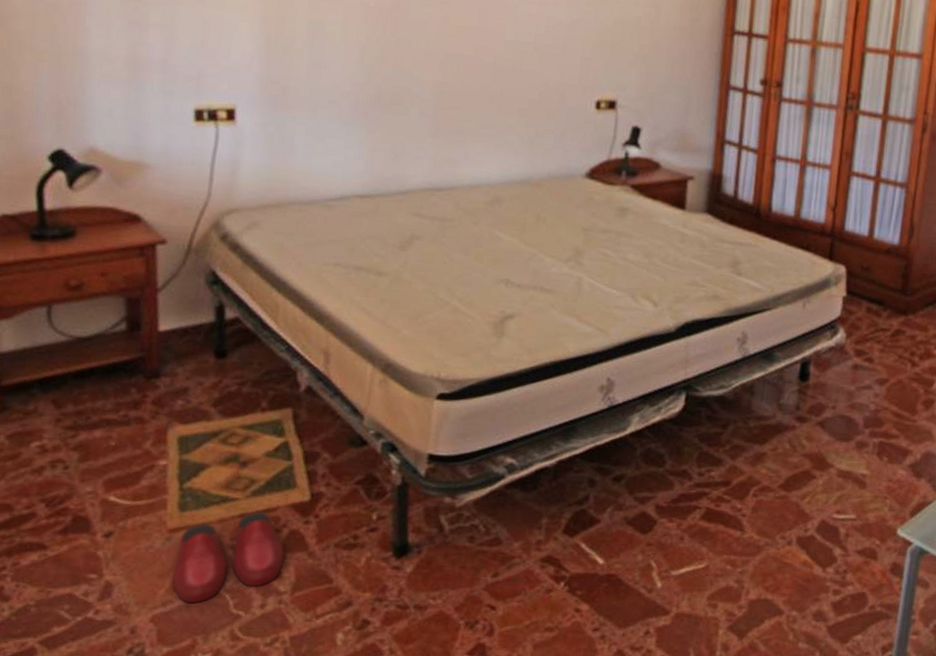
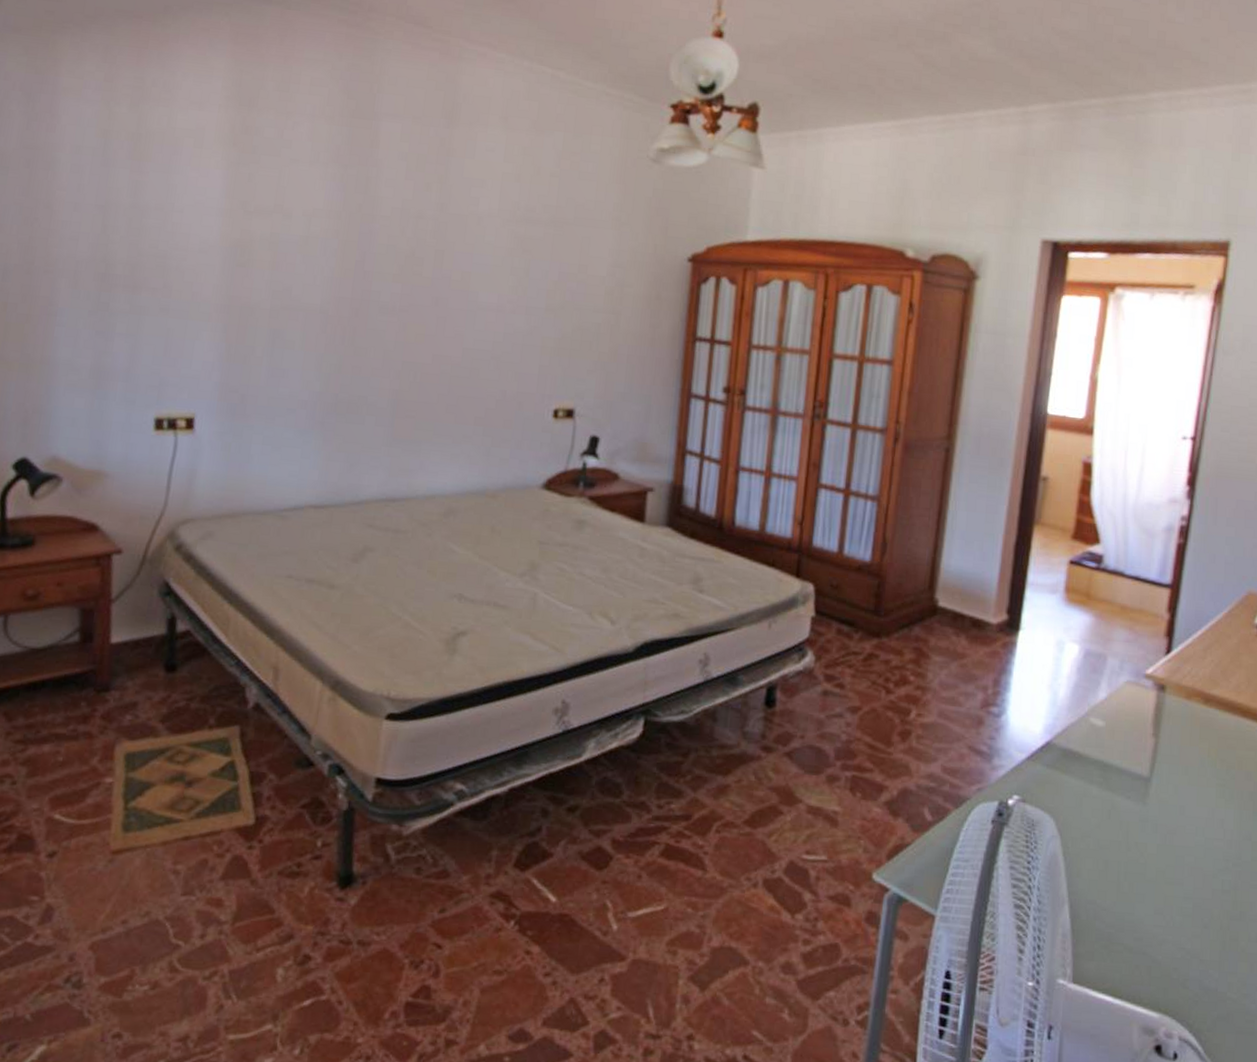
slippers: present [171,511,285,604] -> none [112,833,227,931]

